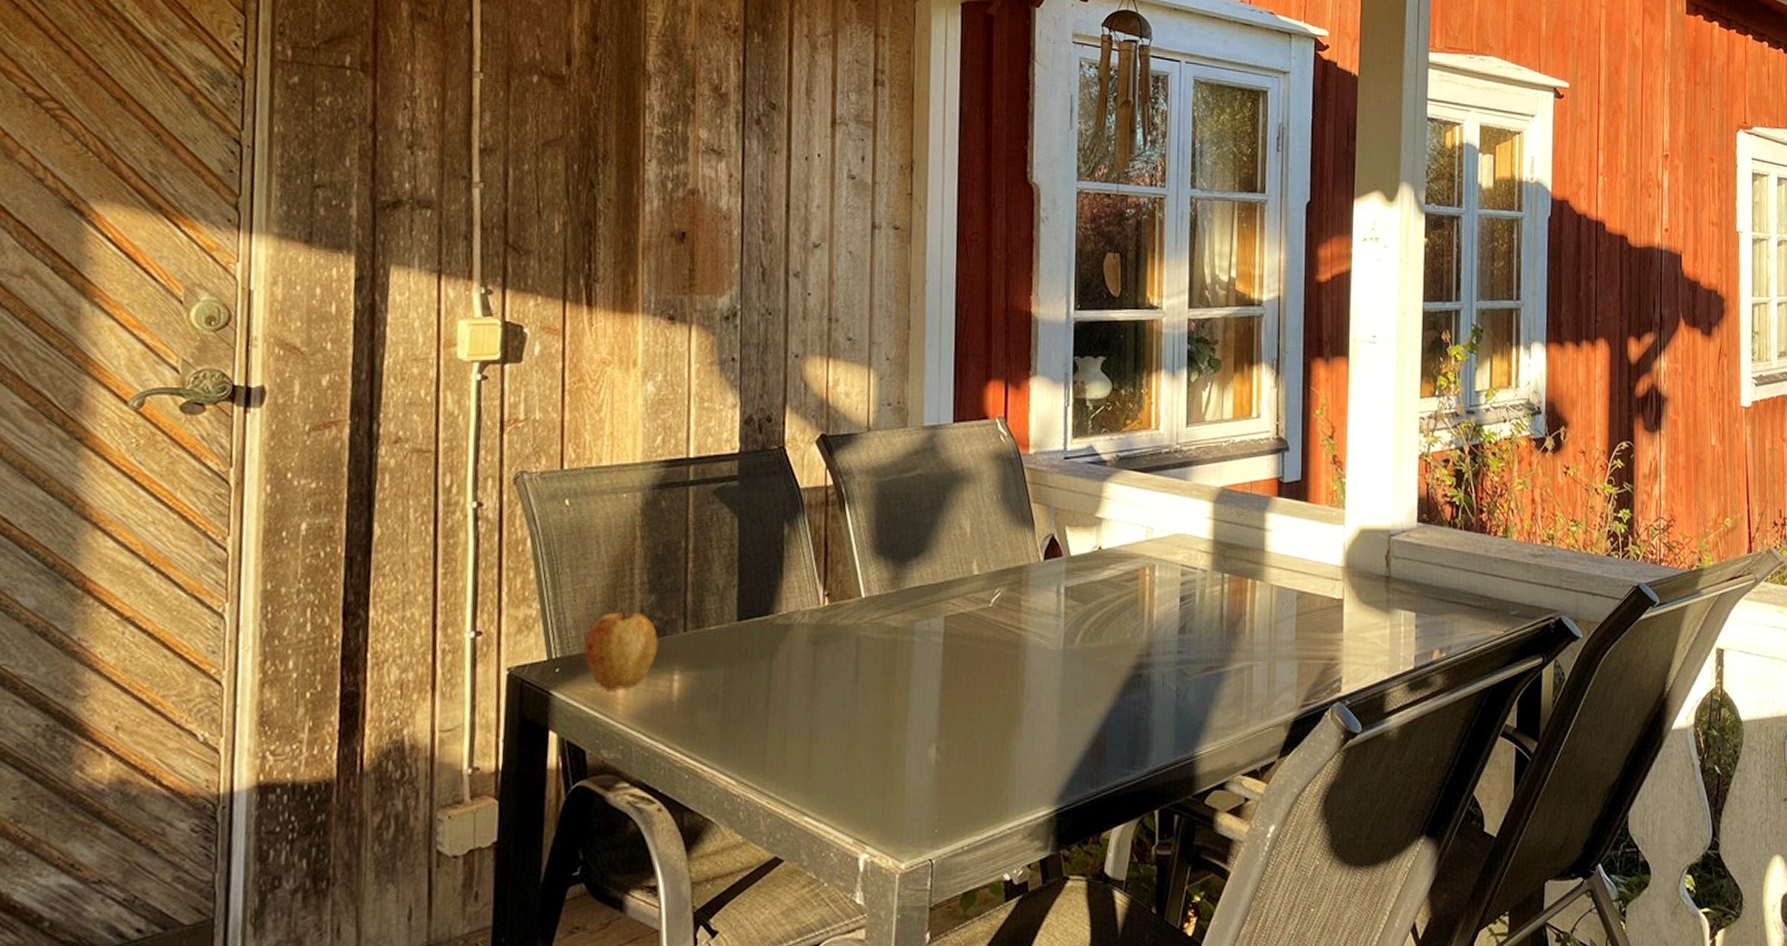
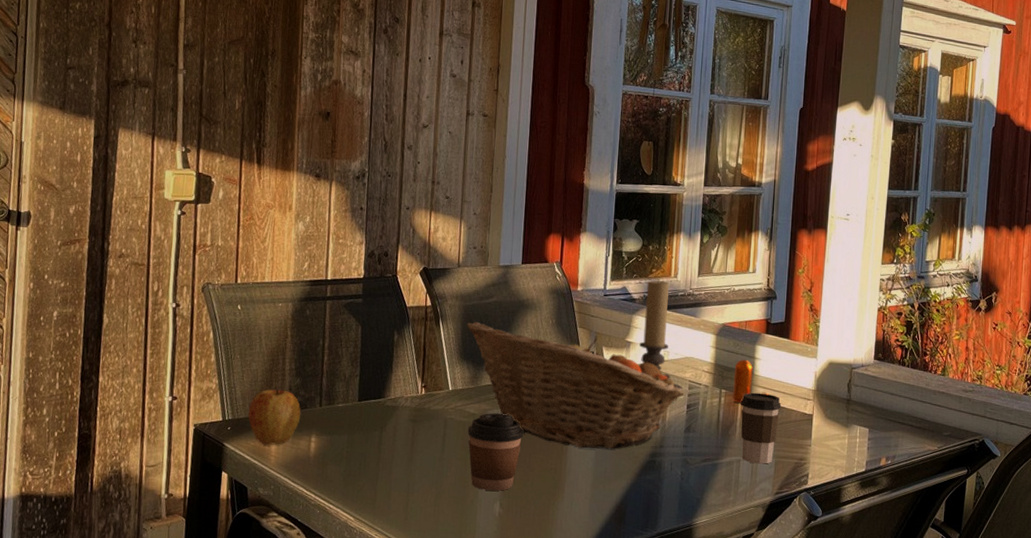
fruit basket: none [882,502,1176,665] -> present [466,321,684,449]
coffee cup: none [890,625,965,730] -> present [468,413,524,491]
candle holder: none [1114,432,1174,579] -> present [640,279,683,391]
pepper shaker: none [1239,532,1286,590] -> present [733,359,769,403]
coffee cup: none [1250,575,1302,669] -> present [741,392,782,464]

